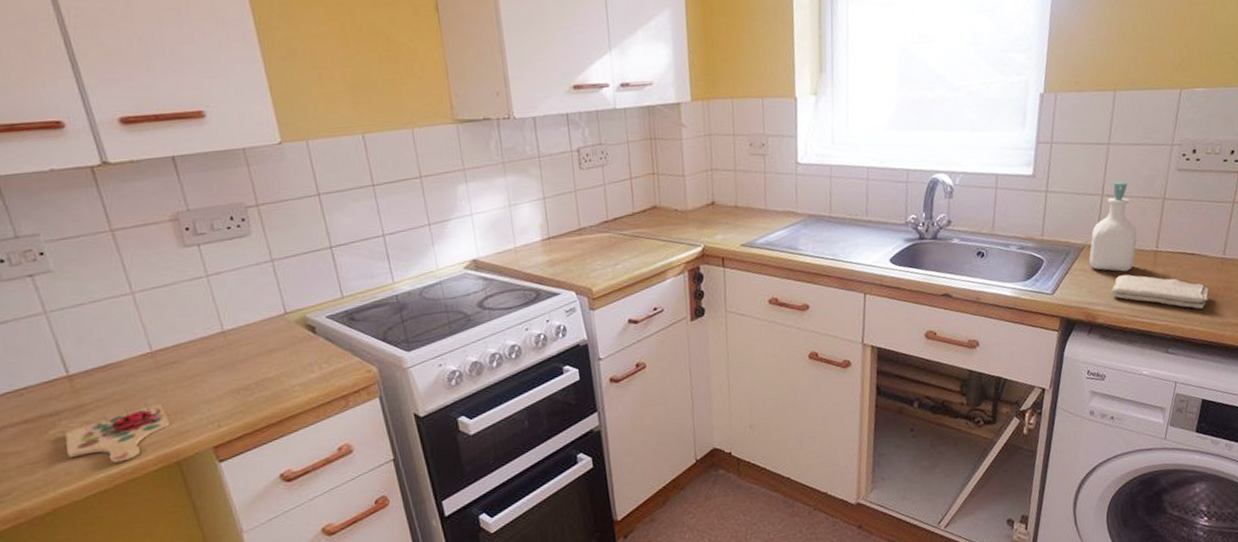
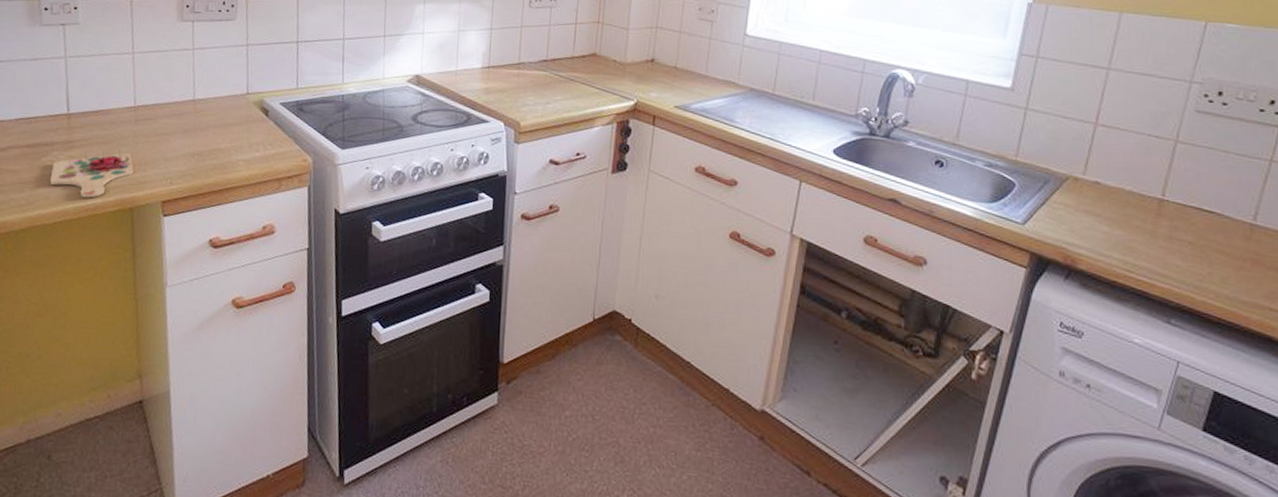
soap bottle: present [1089,181,1137,272] -> none [1073,112,1138,216]
washcloth: present [1111,275,1209,309] -> none [1099,219,1231,279]

